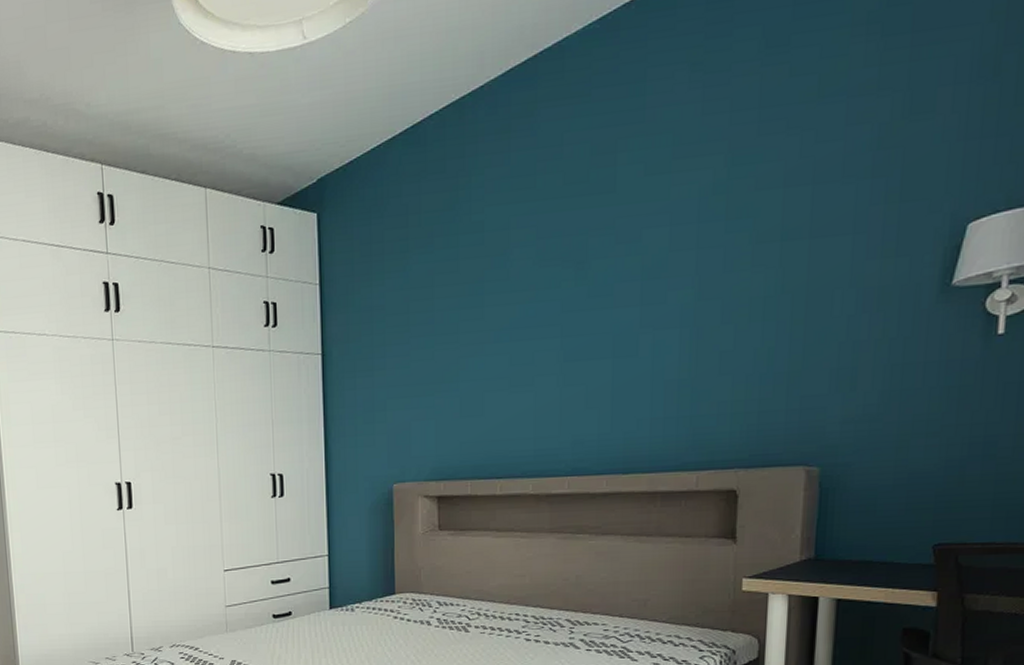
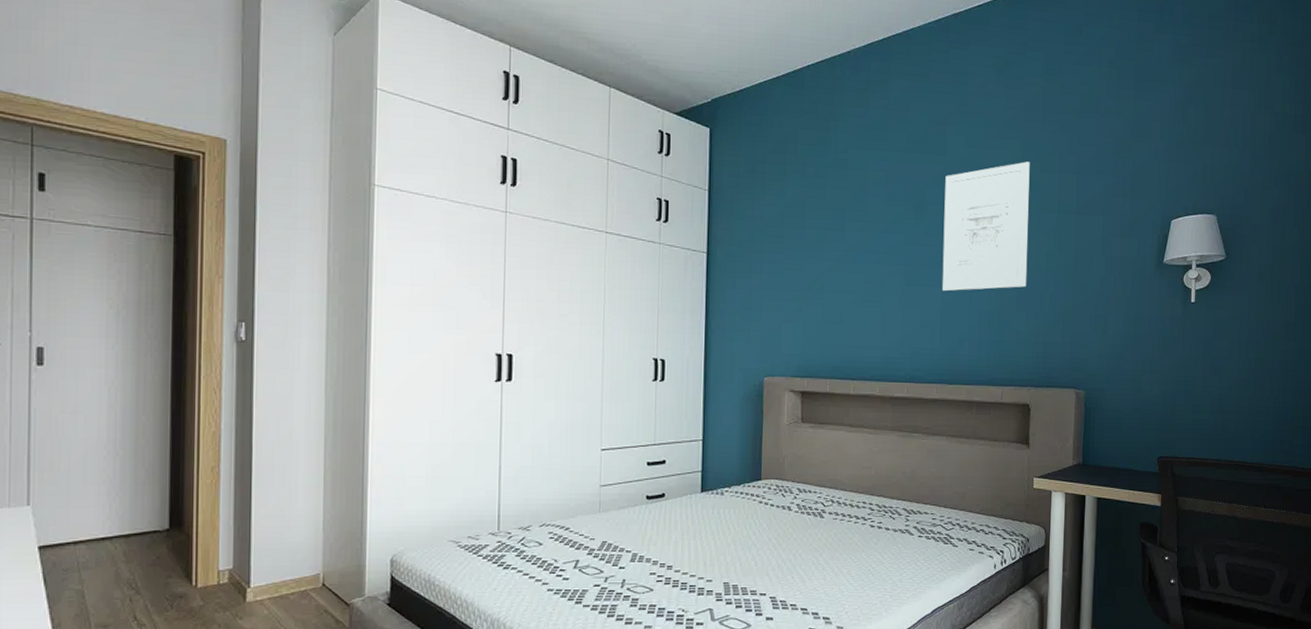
wall art: none [612,180,739,363] -> present [942,161,1030,292]

